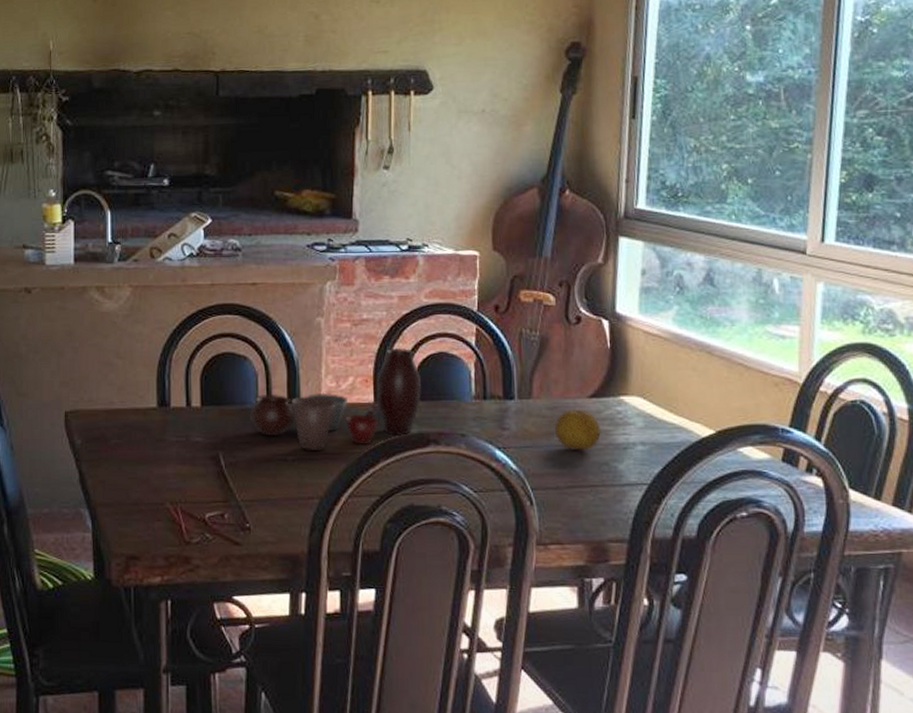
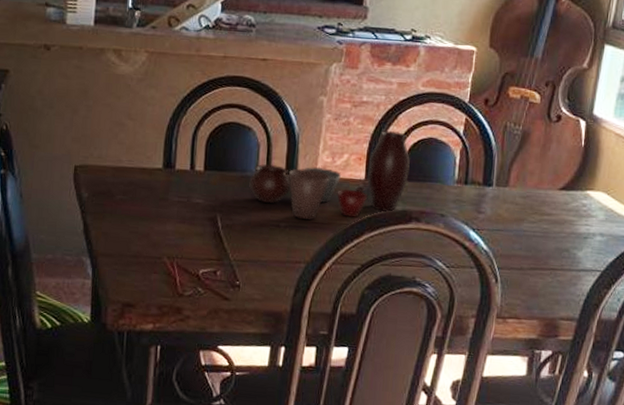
fruit: present [555,409,601,450] -> none [525,199,566,237]

